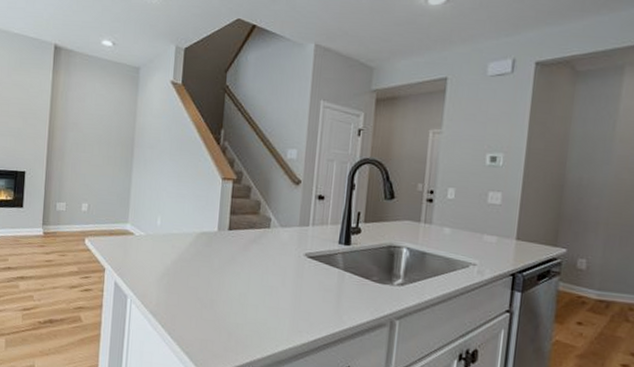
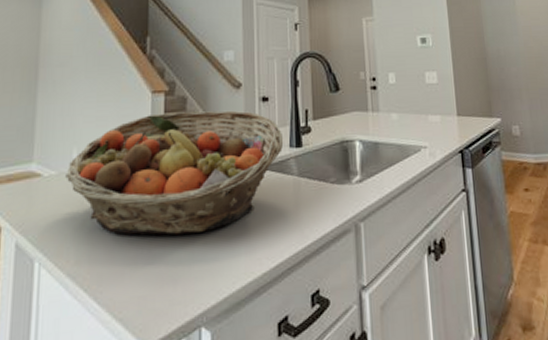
fruit basket: none [151,198,334,301] -> present [65,110,284,235]

